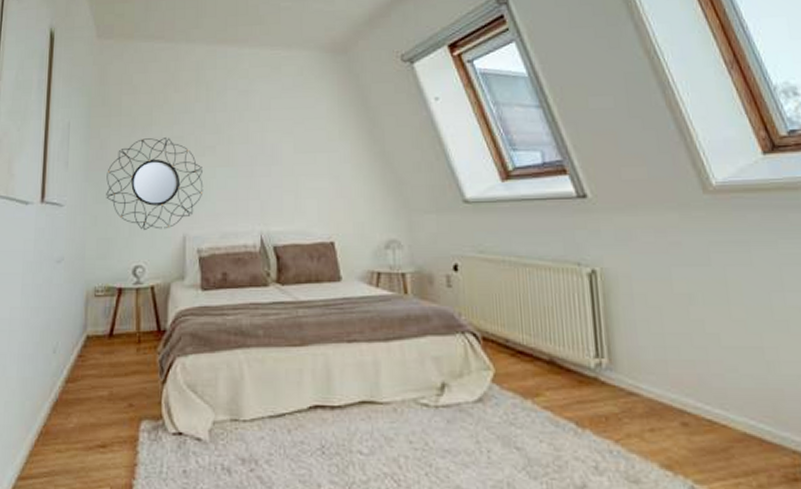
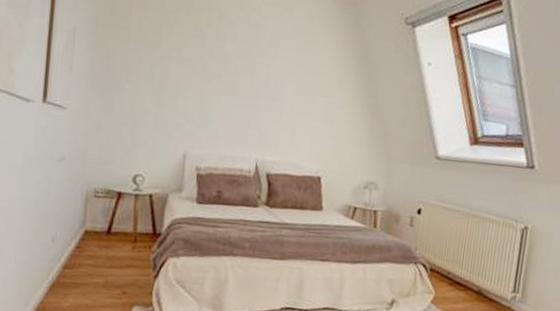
home mirror: present [106,138,204,230] -> none [110,55,208,145]

